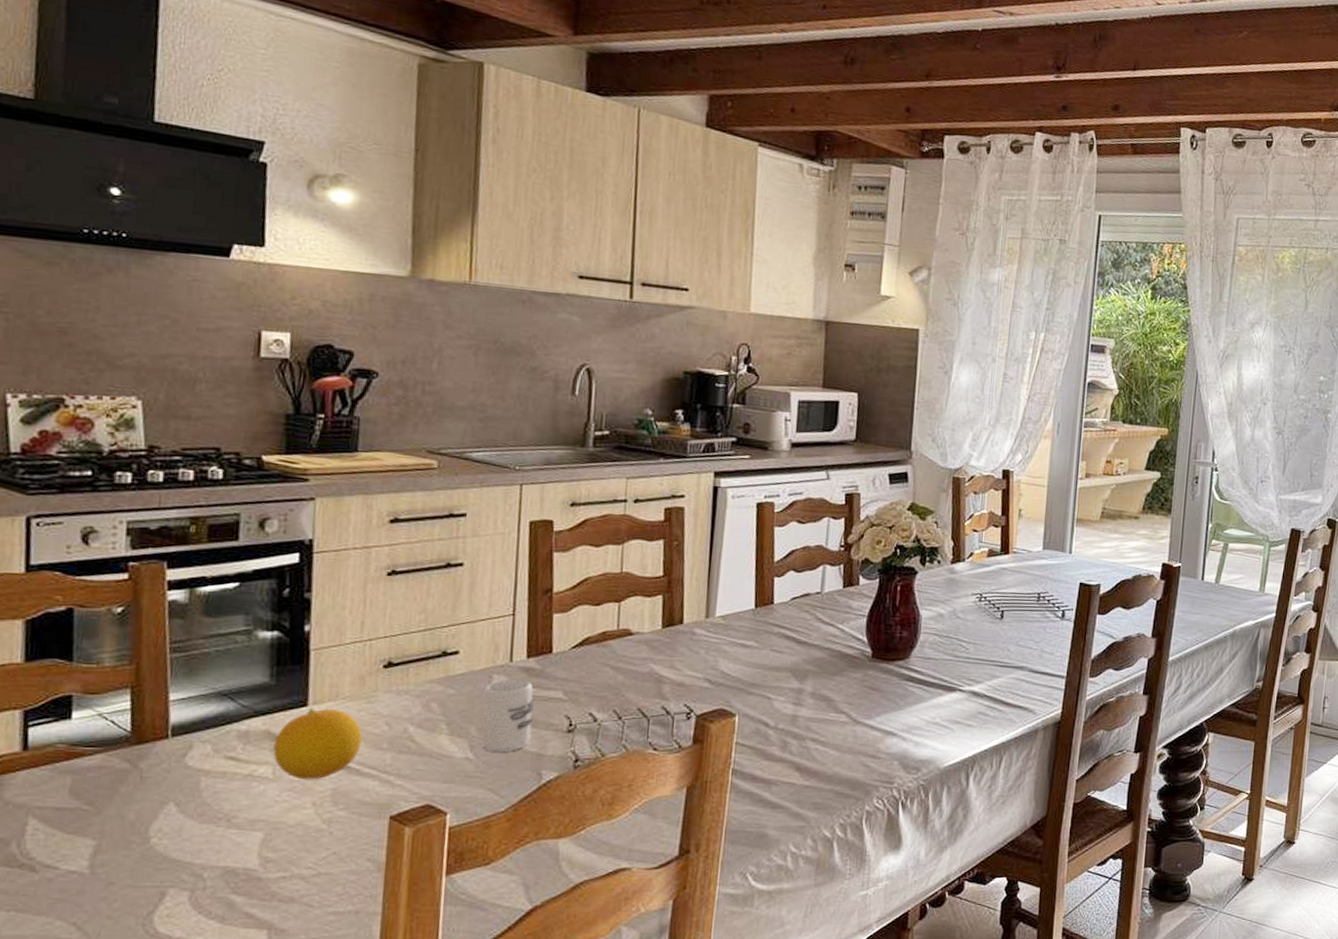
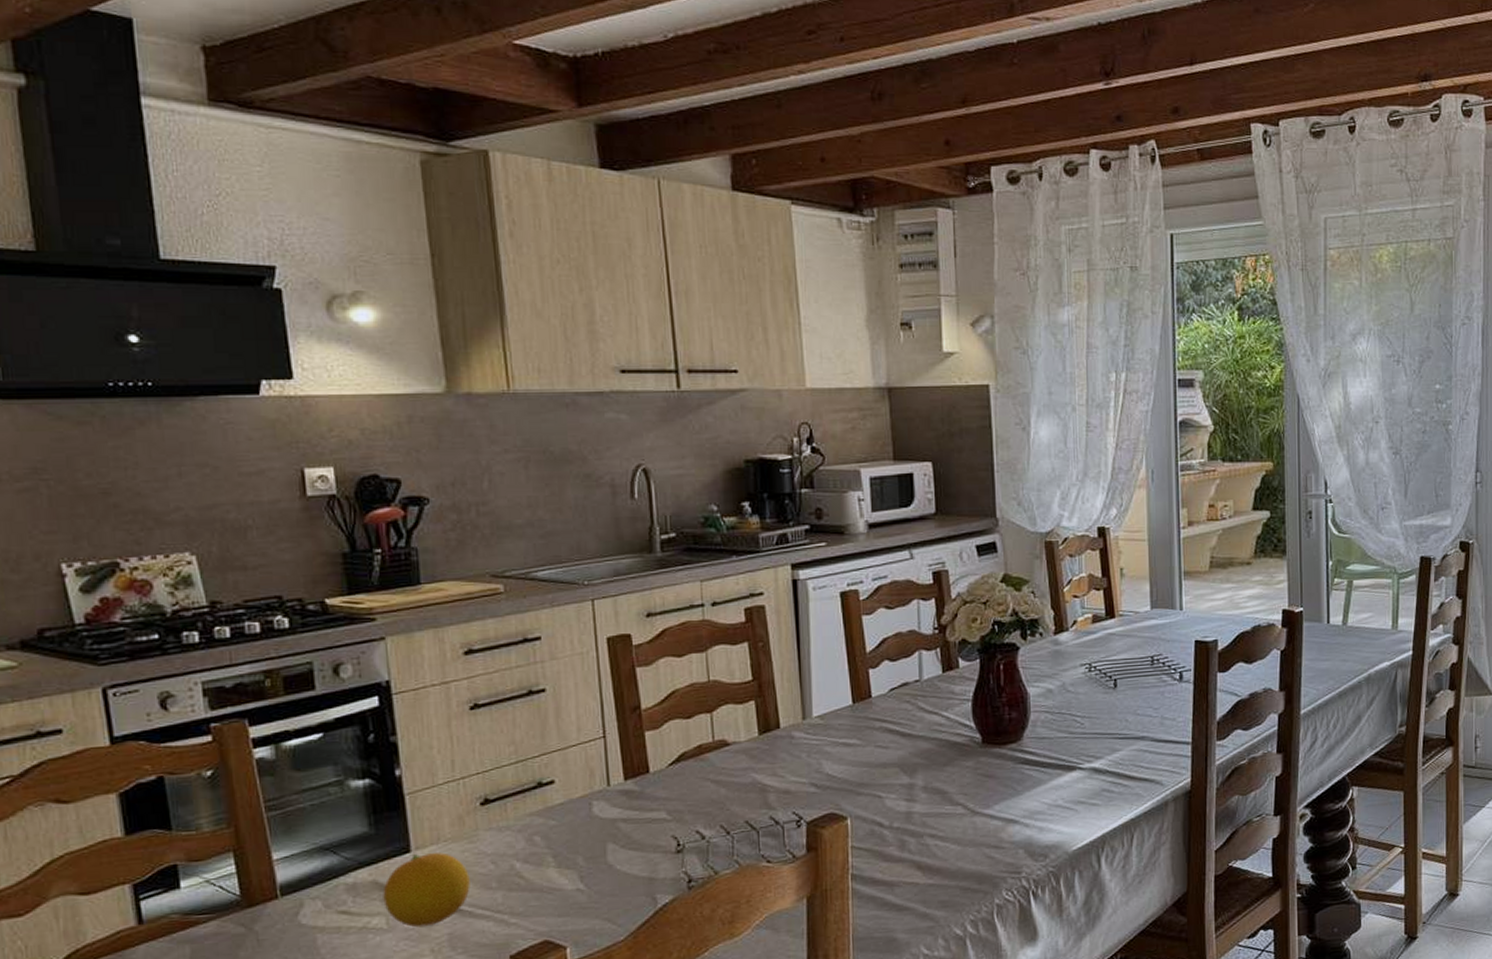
cup: present [481,680,534,753] -> none [585,803,640,881]

